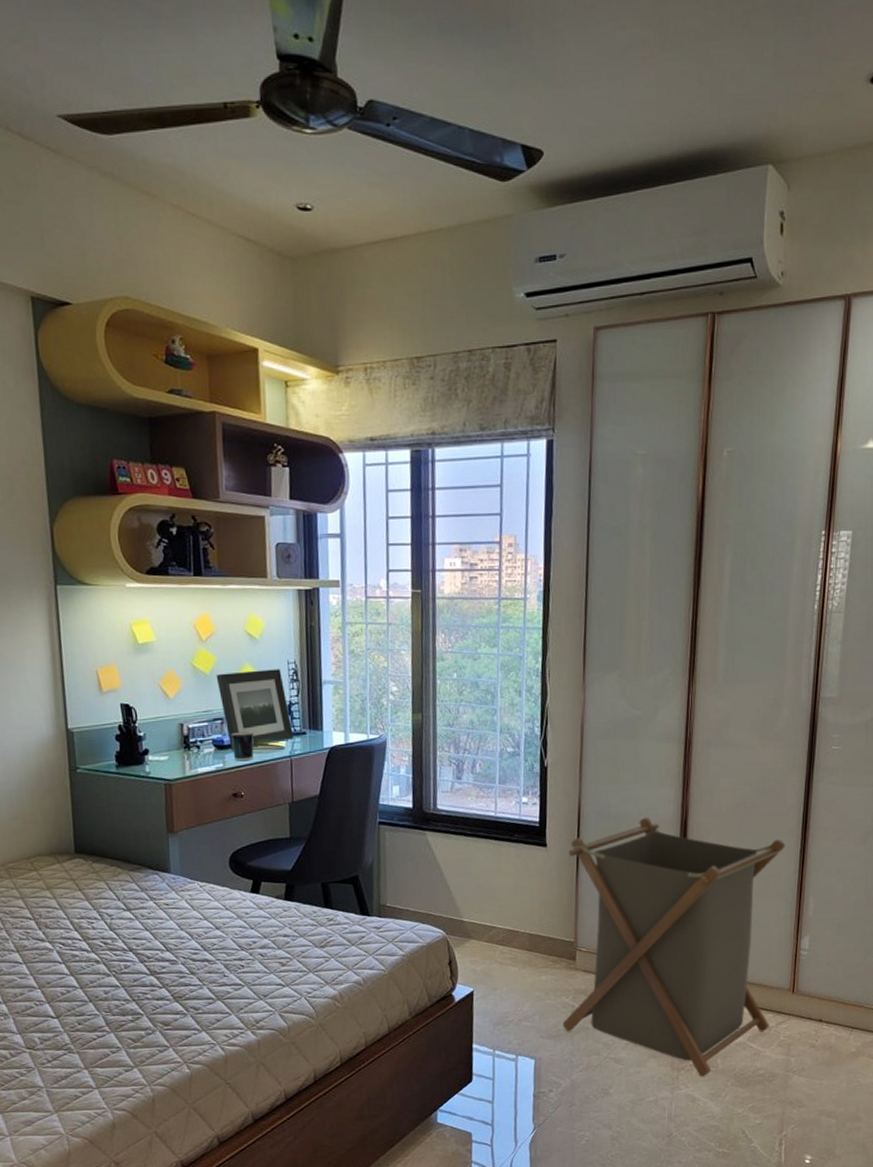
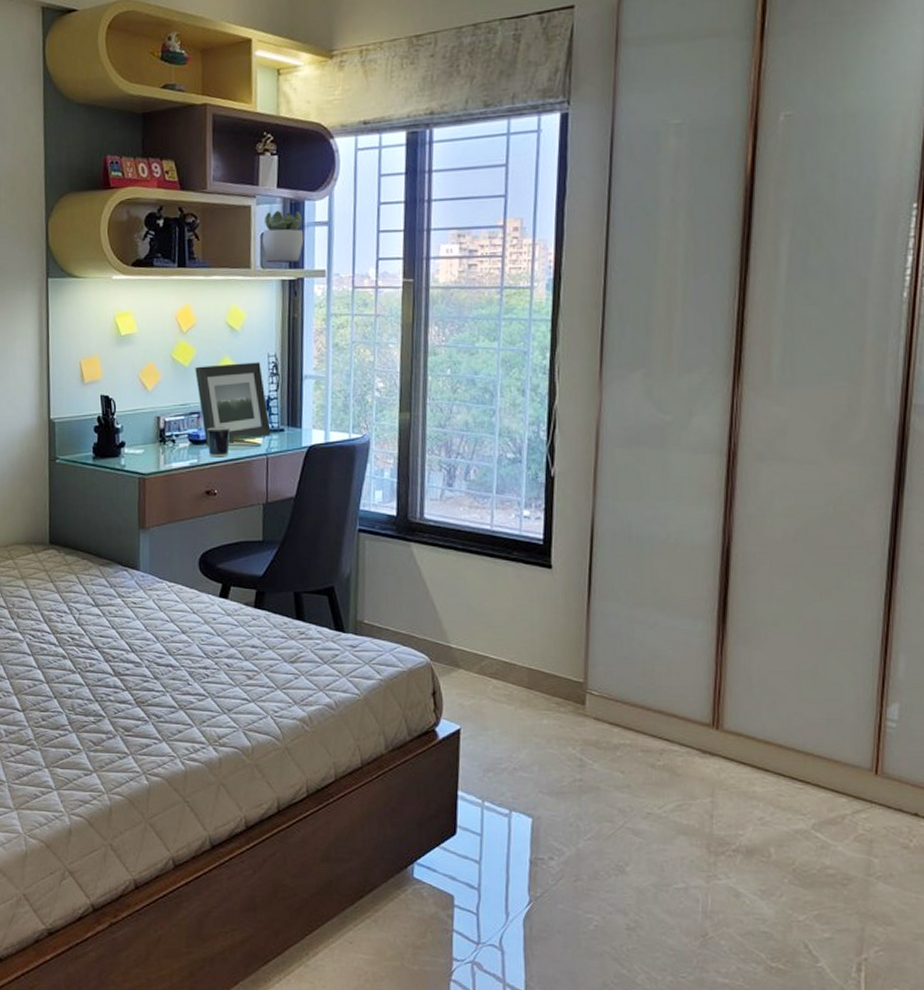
succulent plant: none [277,521,318,574] -> present [261,210,304,263]
laundry basket: present [562,817,786,1077] -> none [567,541,865,867]

